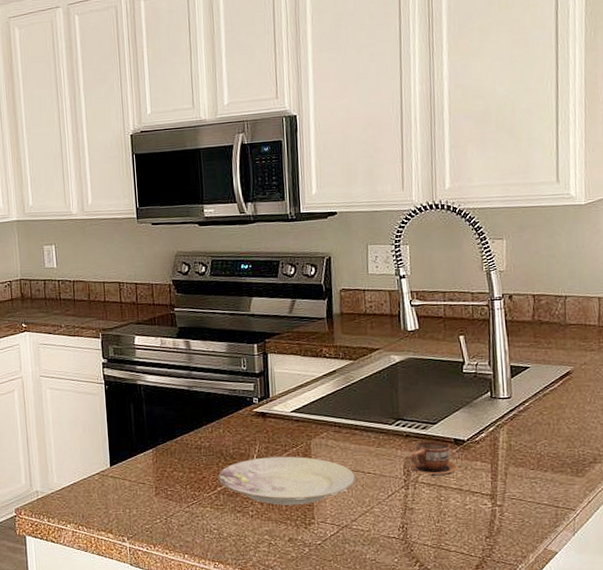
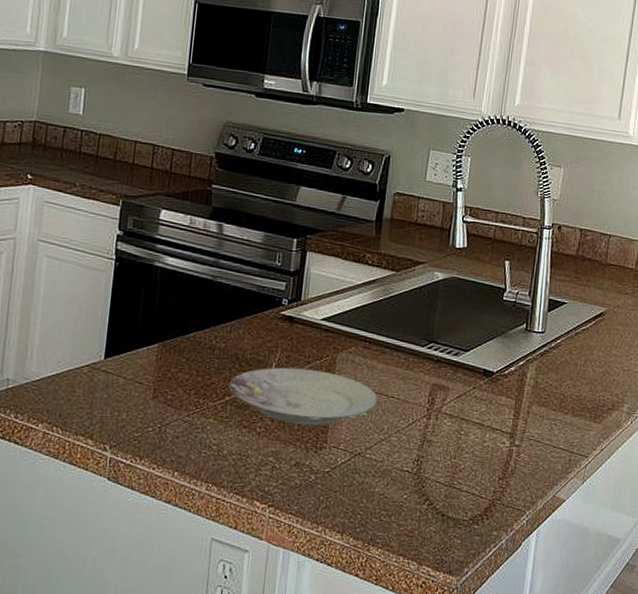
cup: present [408,440,459,477] -> none [433,368,484,409]

